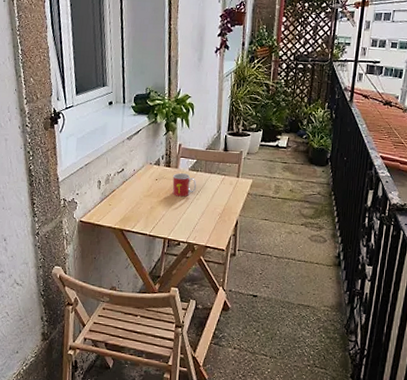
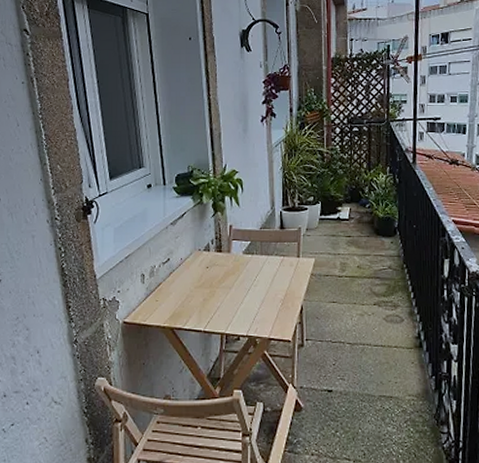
mug: present [172,173,197,197] -> none [226,258,253,284]

